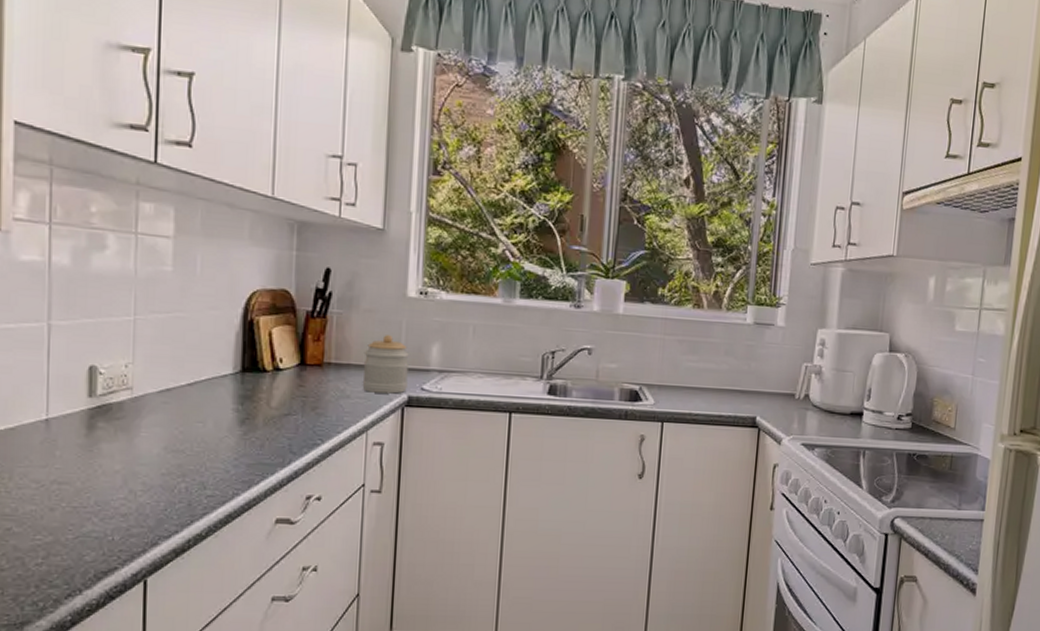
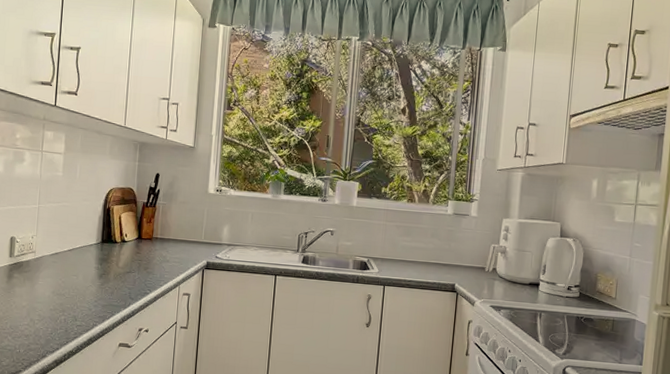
jar: present [362,335,409,394] -> none [177,219,208,260]

